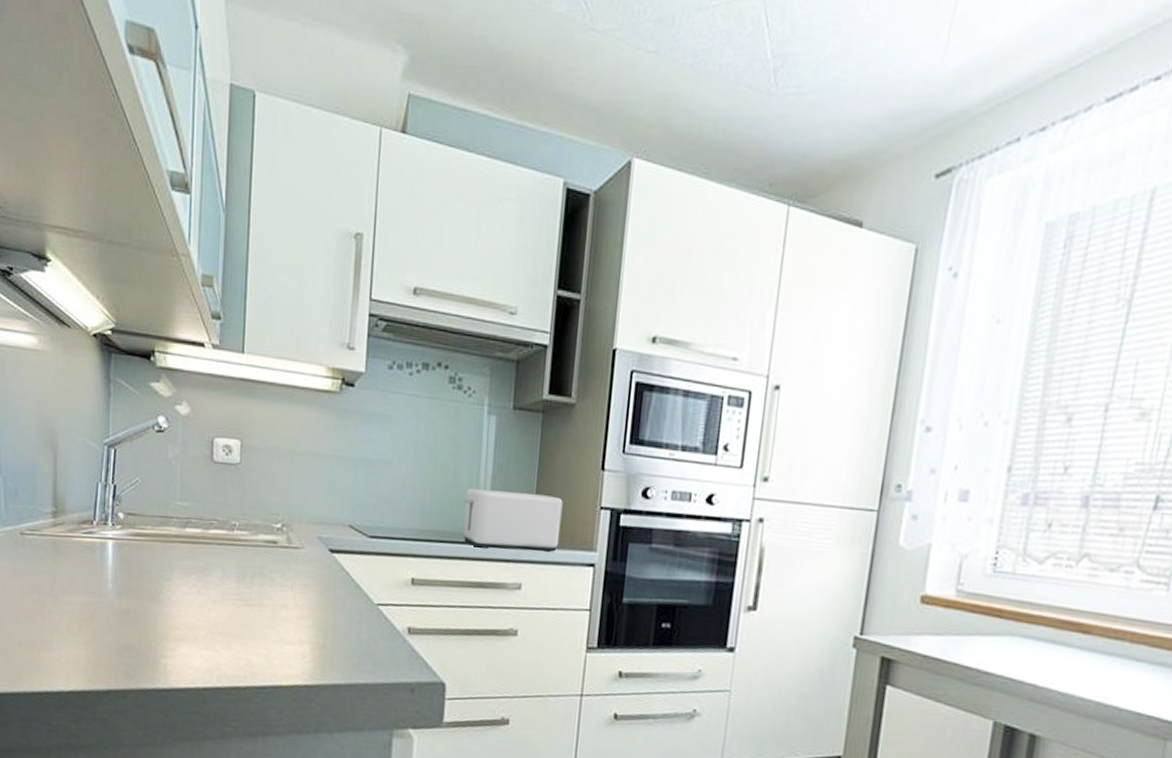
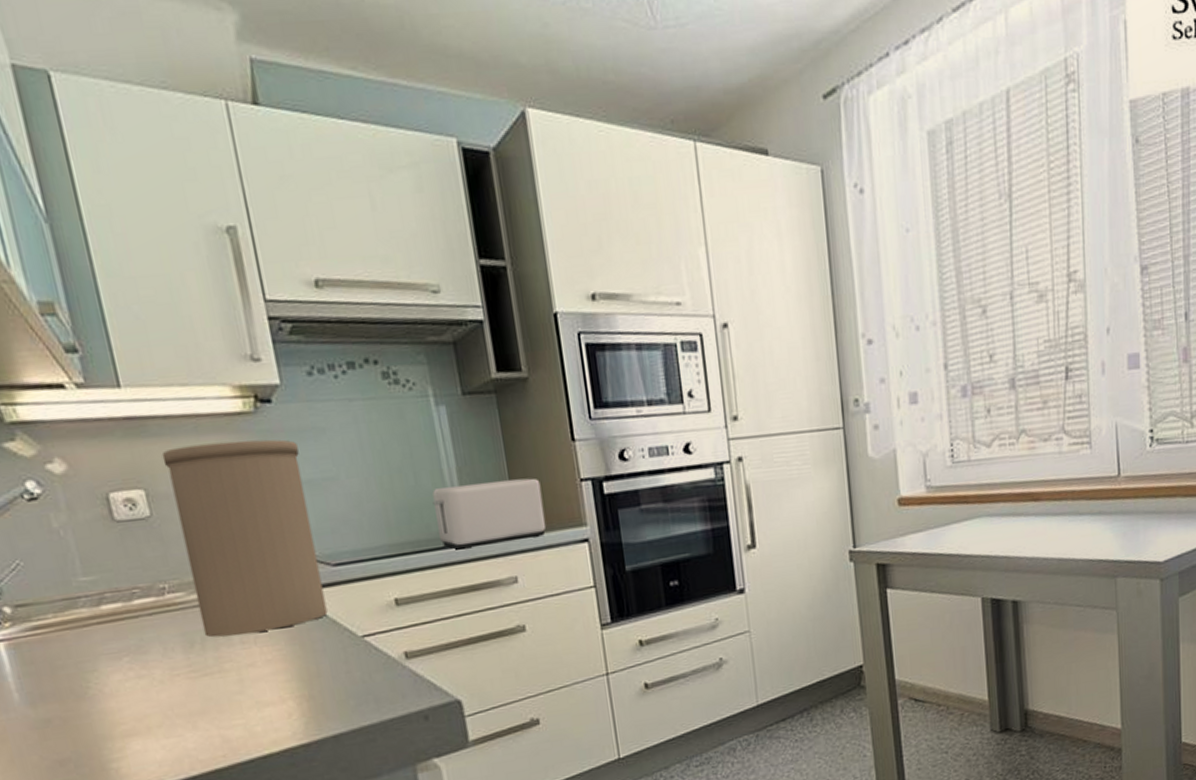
canister: none [255,410,366,581] -> present [161,439,328,638]

